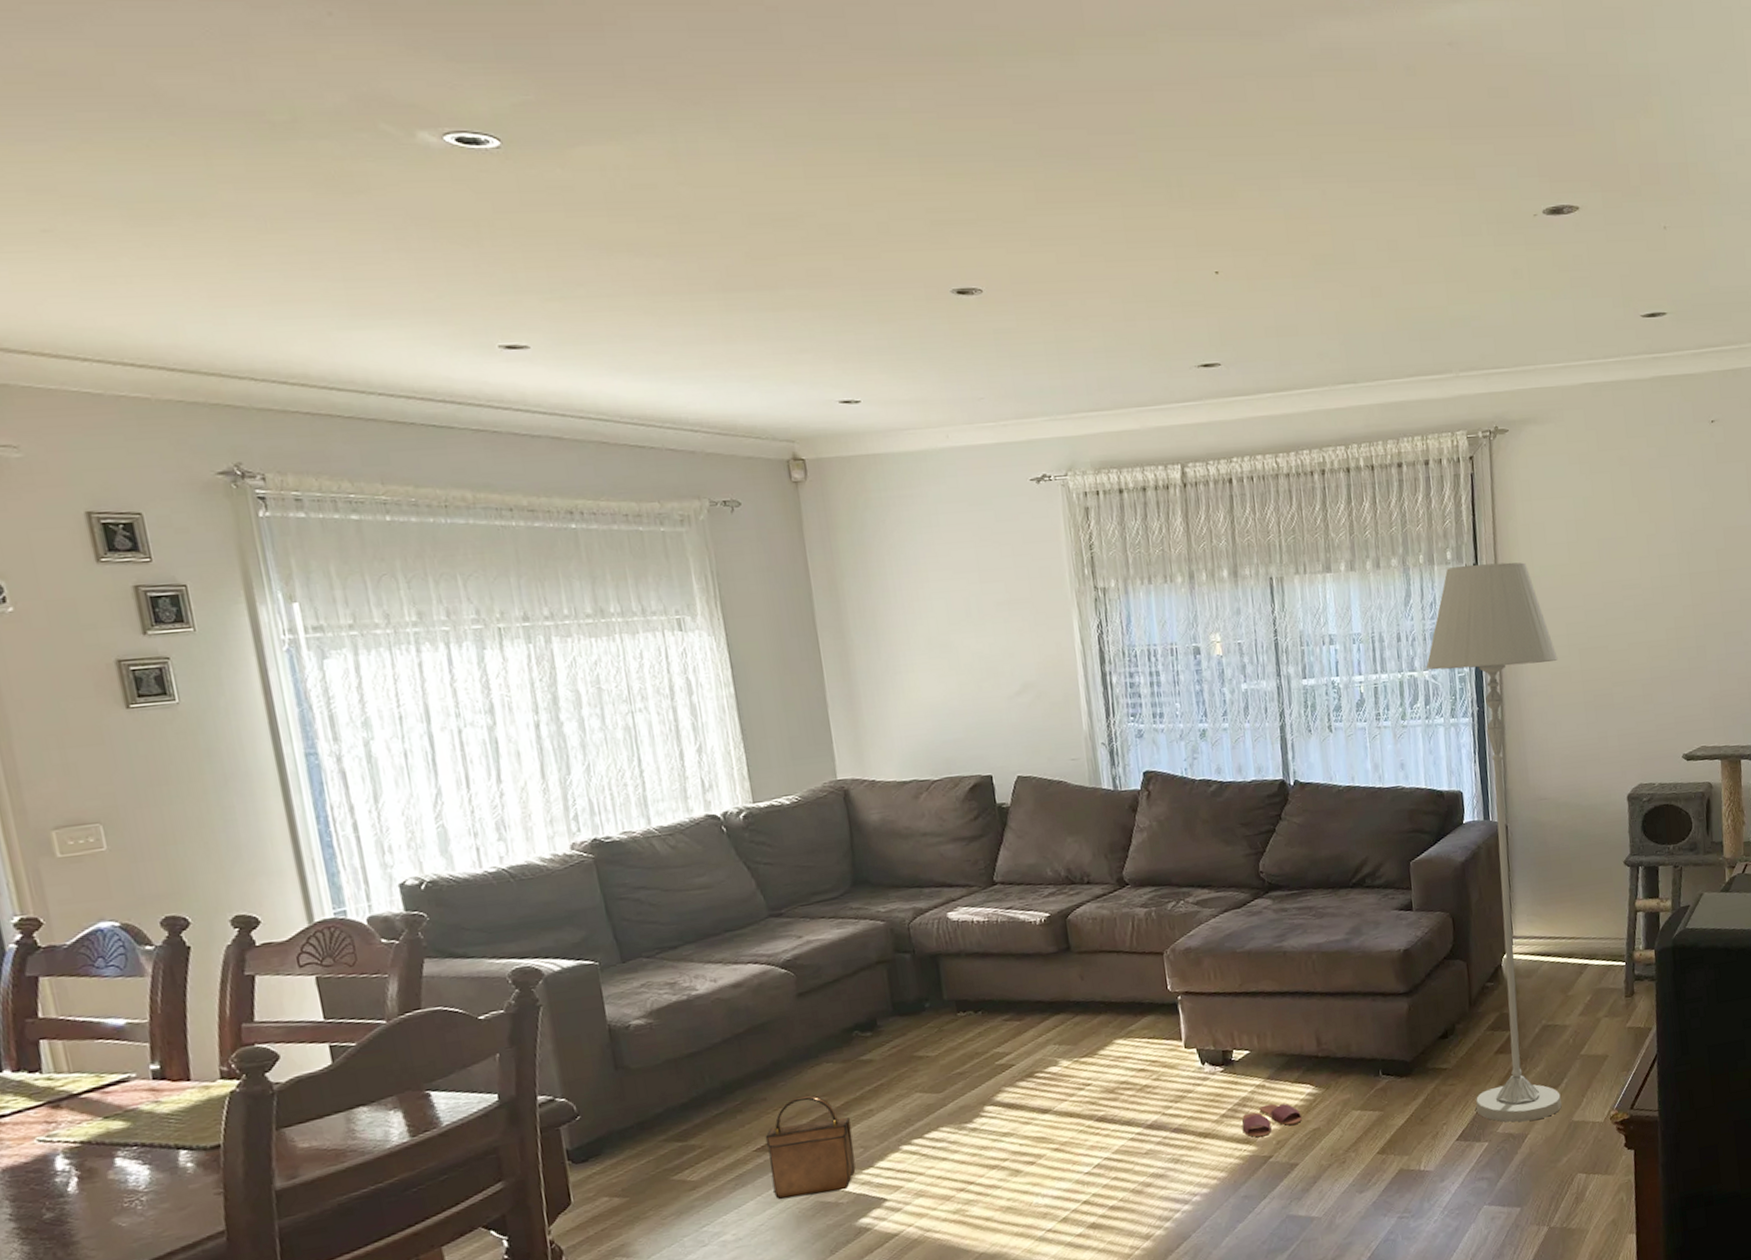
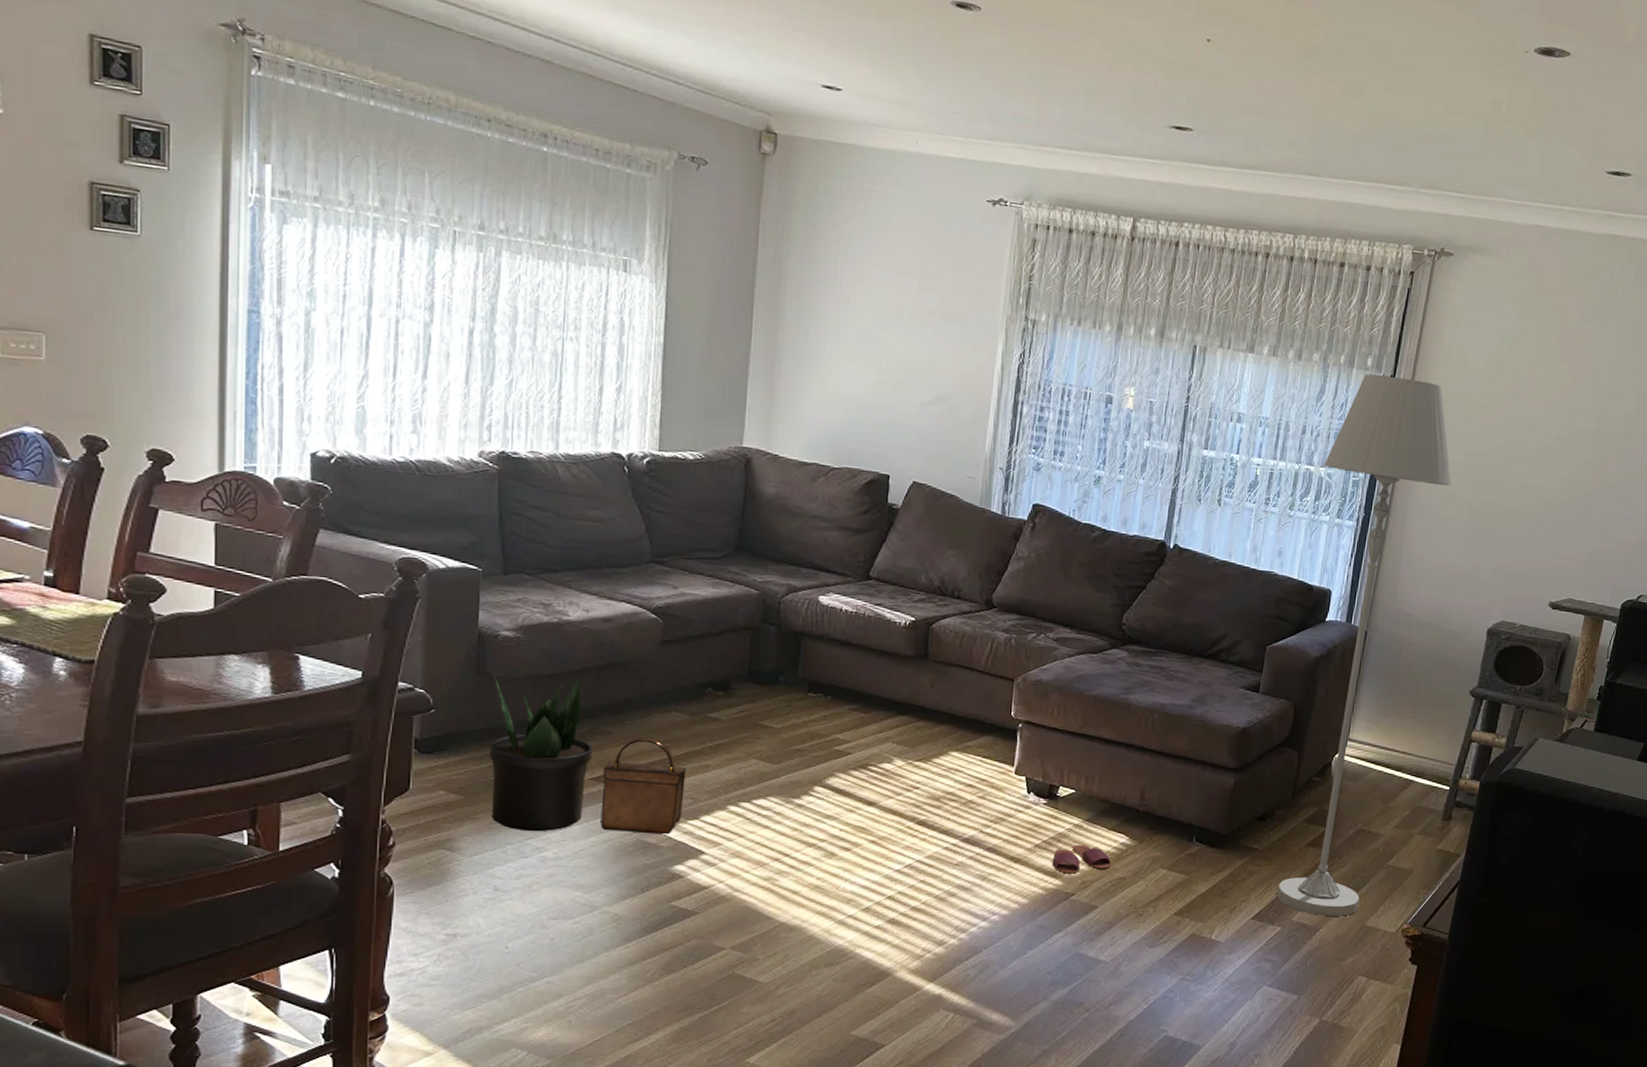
planter: none [634,1052,754,1220] -> present [488,676,593,832]

